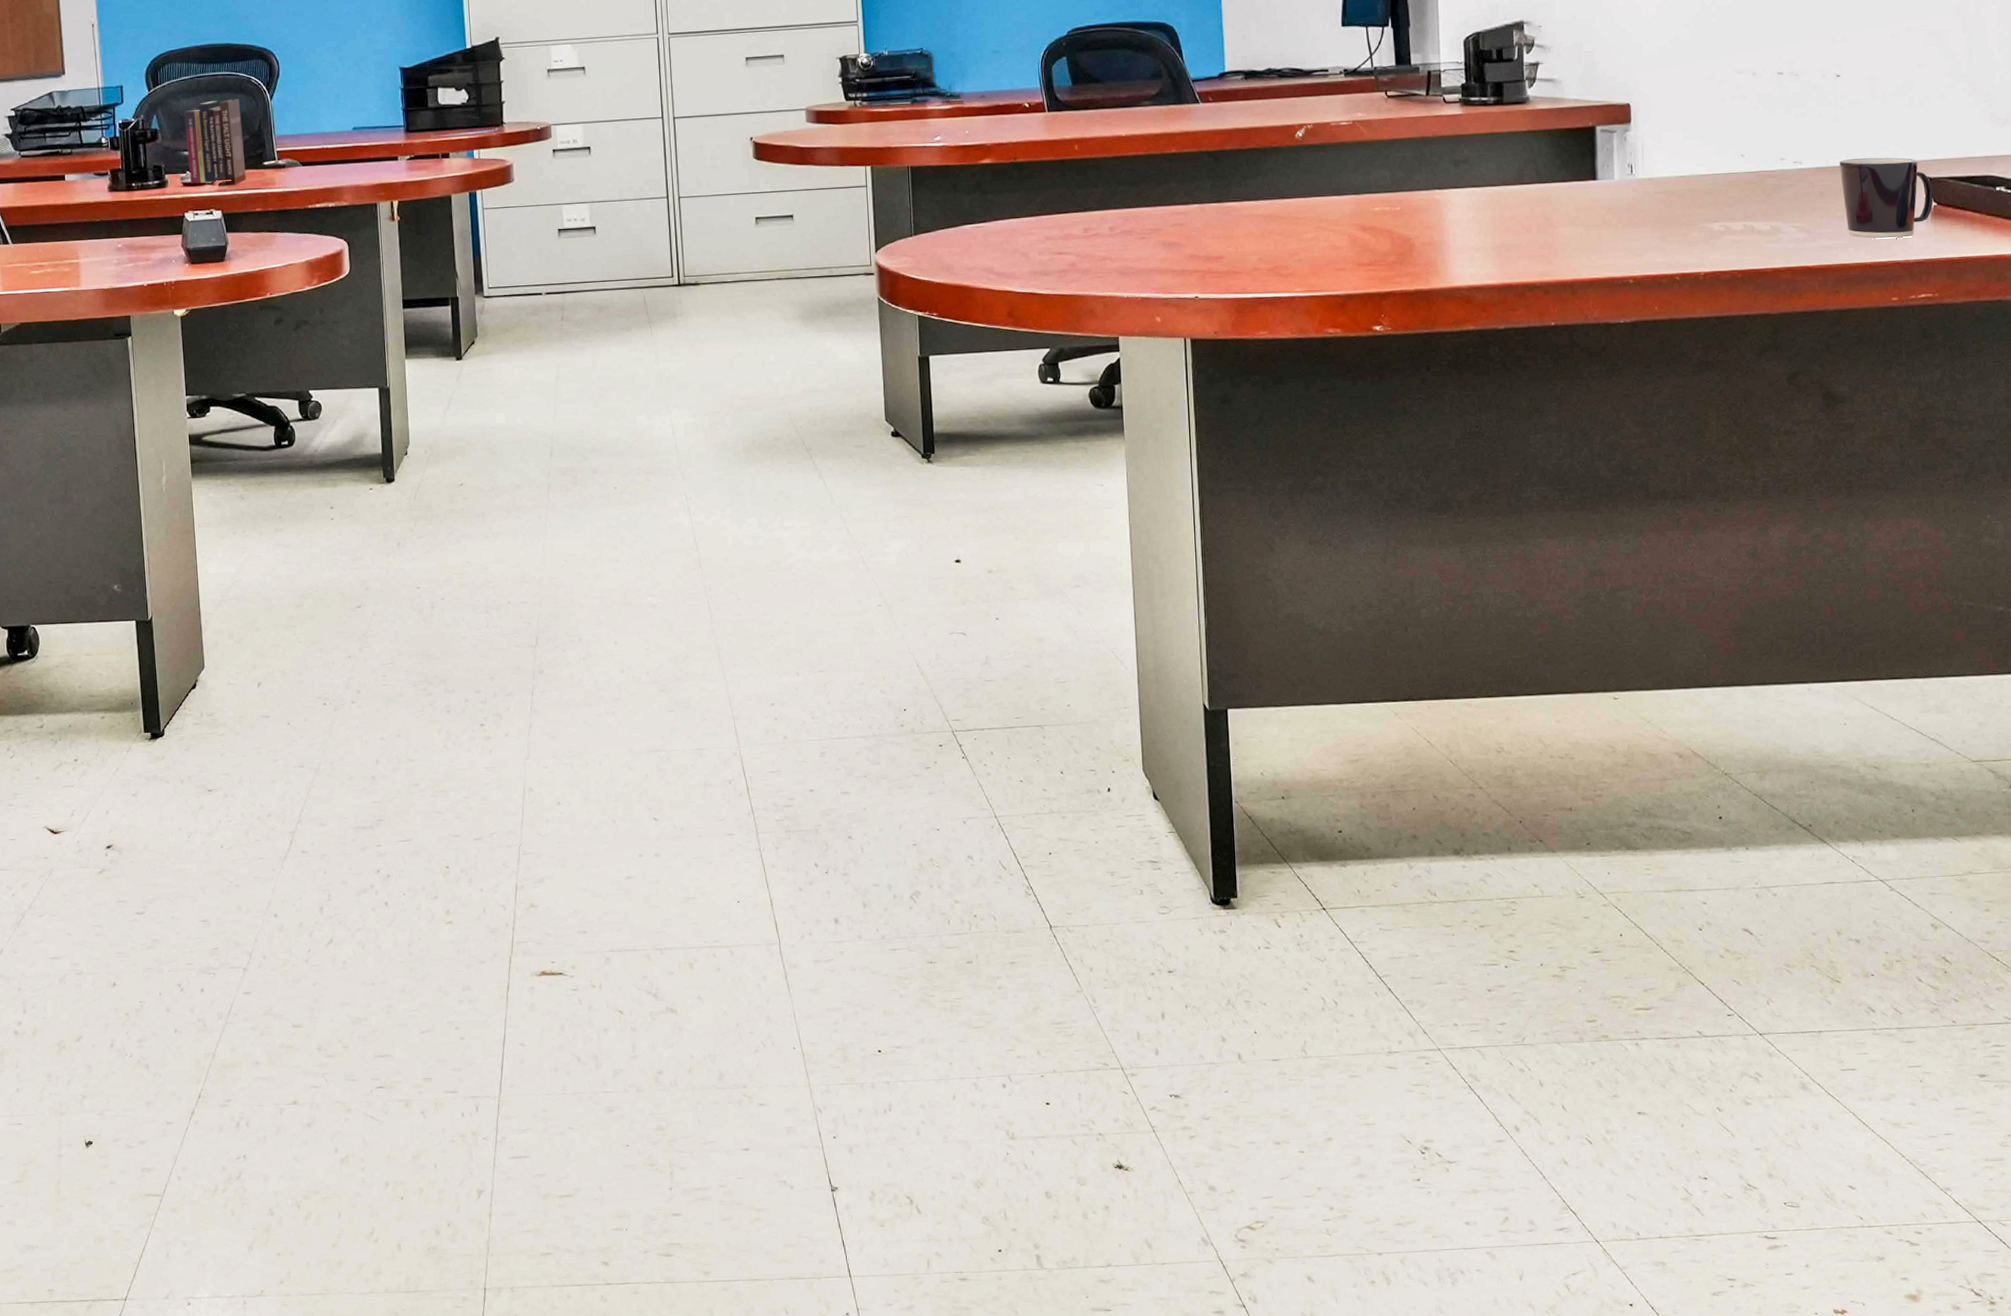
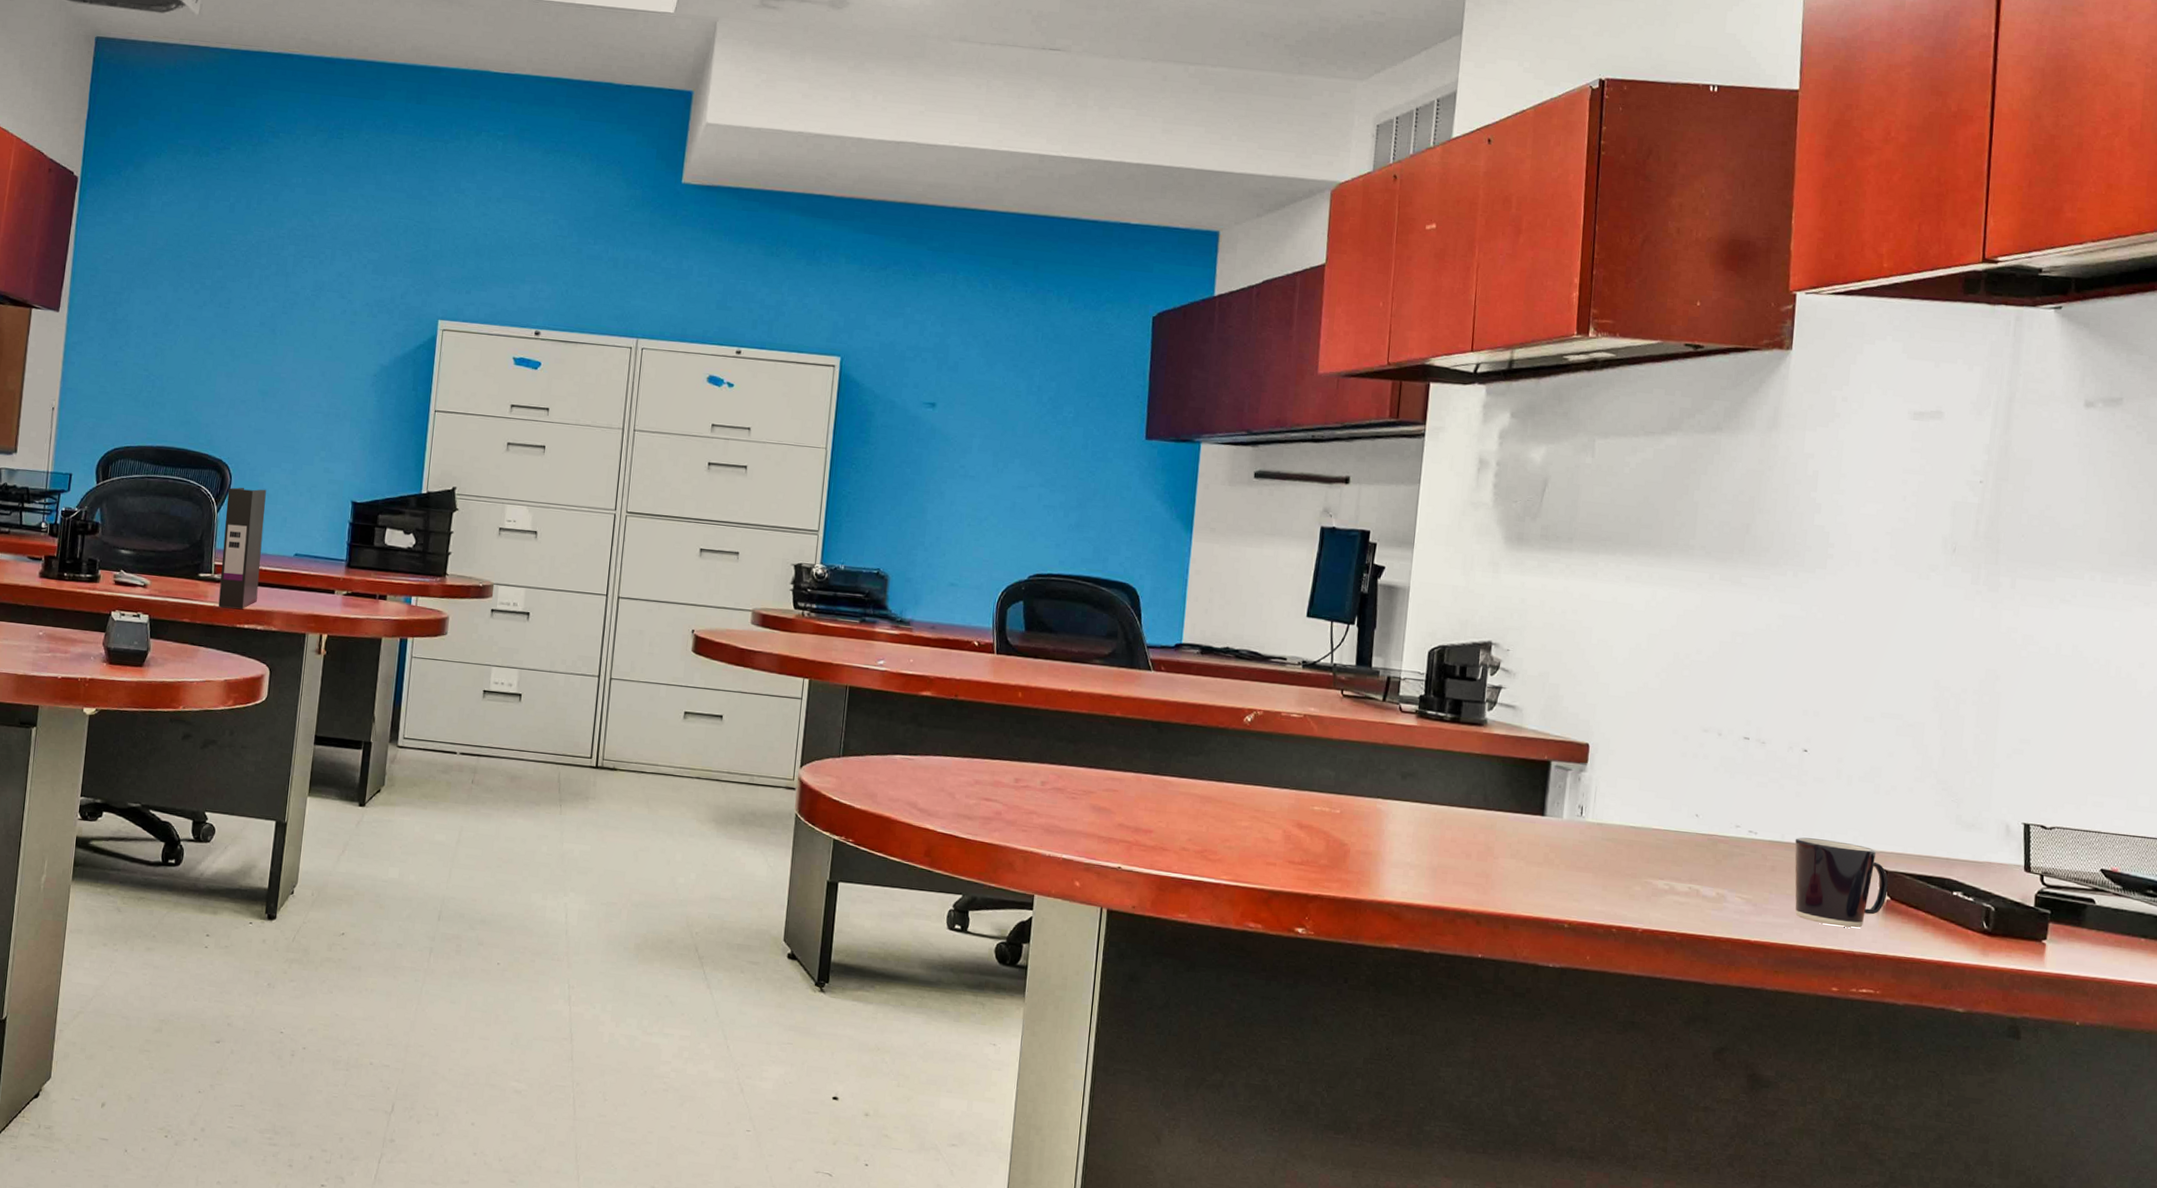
books: present [184,99,247,187] -> none [123,503,186,593]
binder: none [277,70,324,192] -> present [218,487,266,609]

